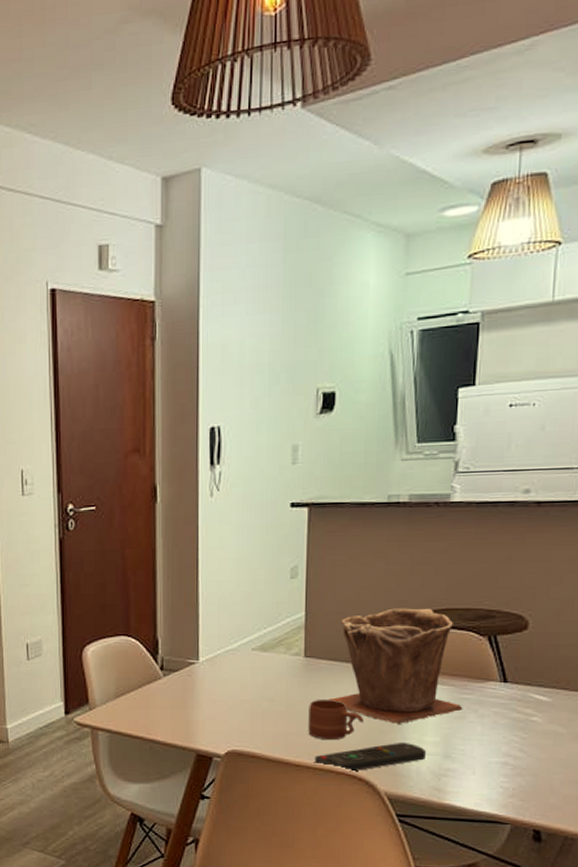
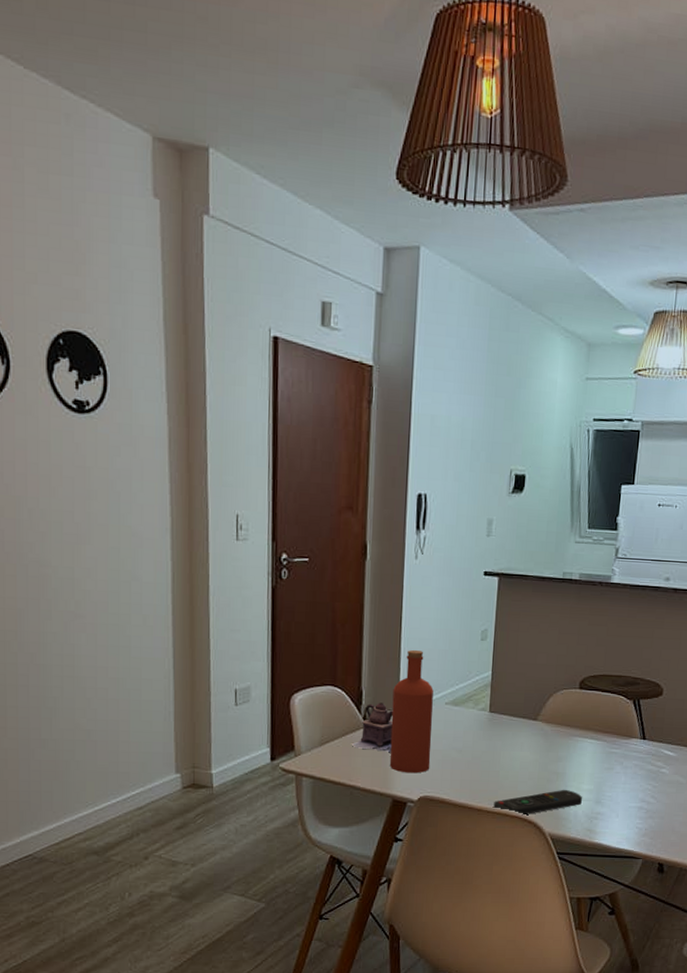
teapot: none [147,651,193,703] -> present [350,703,393,752]
bottle: none [191,594,238,726] -> present [389,650,433,774]
mug: present [308,699,363,741] -> none [489,750,535,788]
plant pot: present [328,608,463,725] -> none [507,672,612,775]

